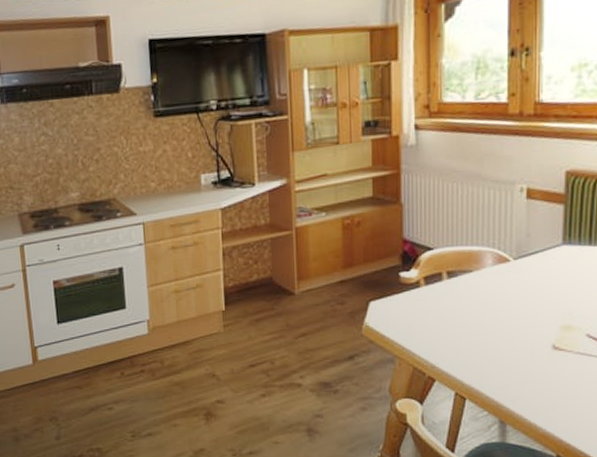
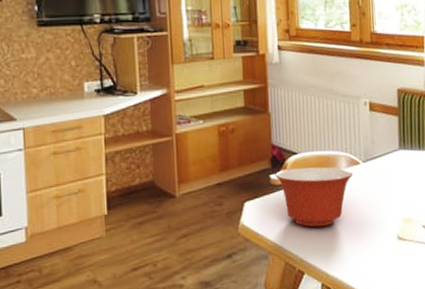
mixing bowl: none [406,264,500,331] -> present [275,167,353,227]

